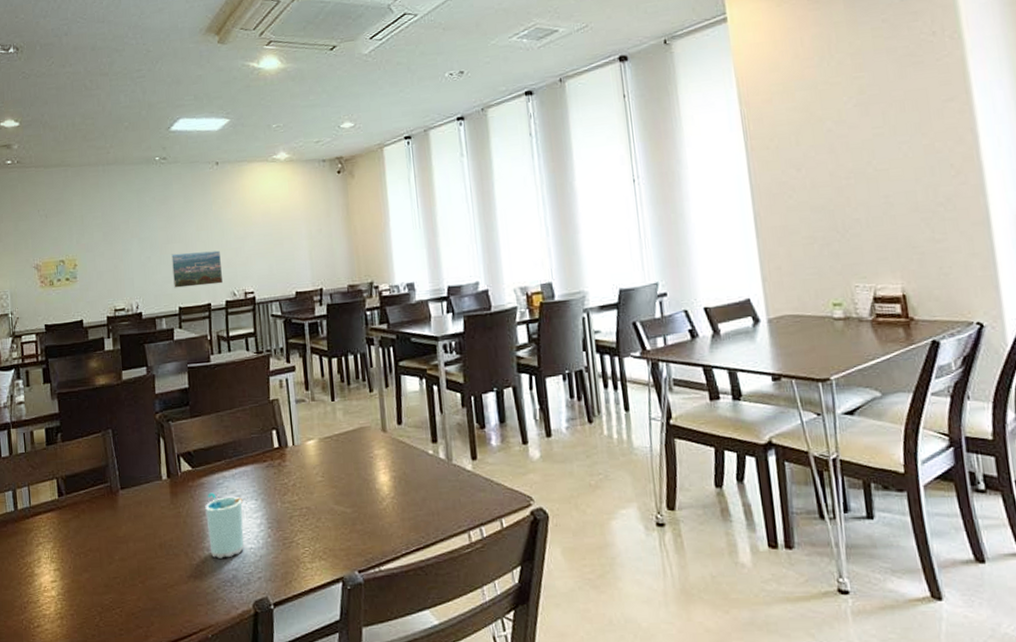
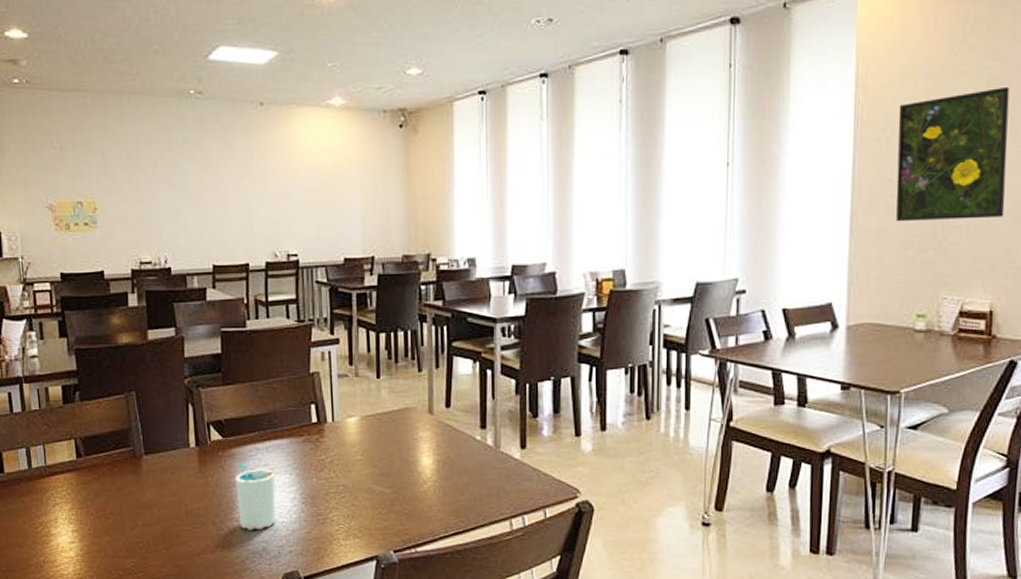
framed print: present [170,250,224,288] -> none [205,204,264,243]
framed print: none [782,92,899,220] -> present [896,86,1010,222]

